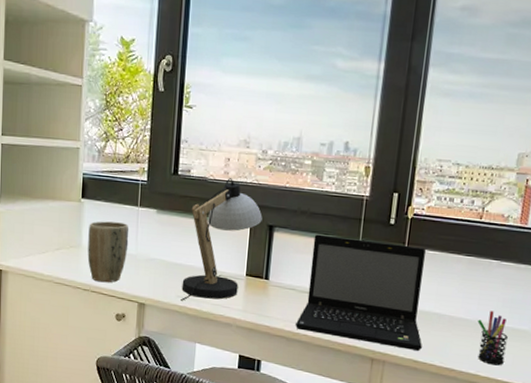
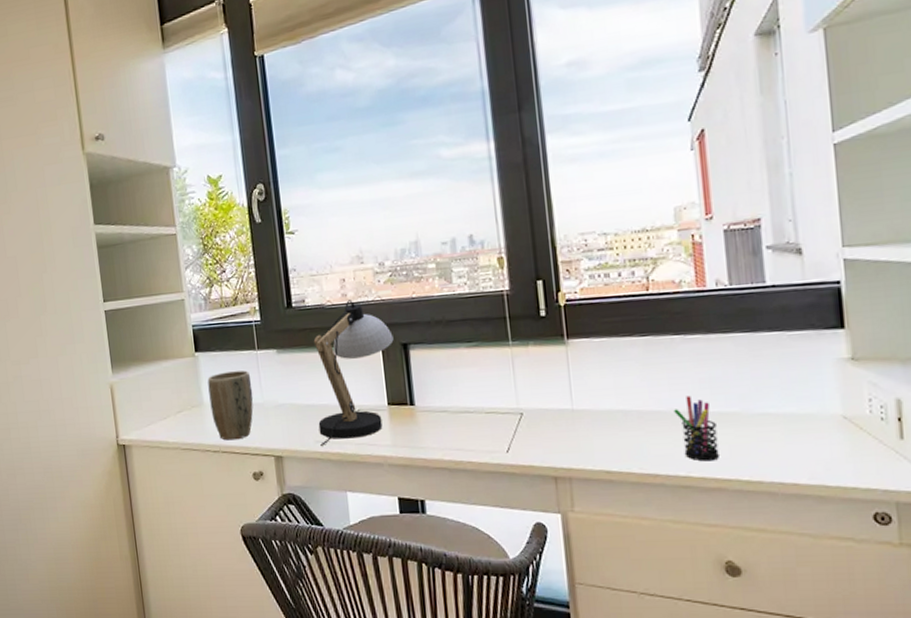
laptop: present [295,234,426,351] -> none [456,336,613,460]

